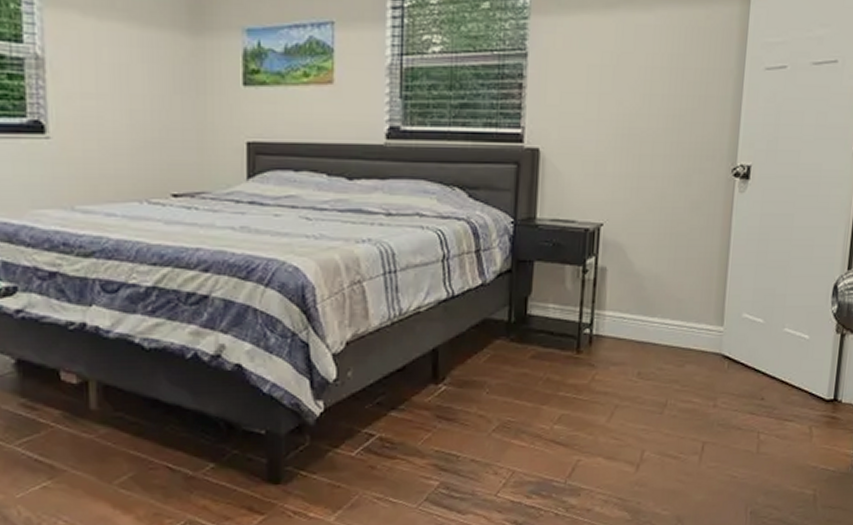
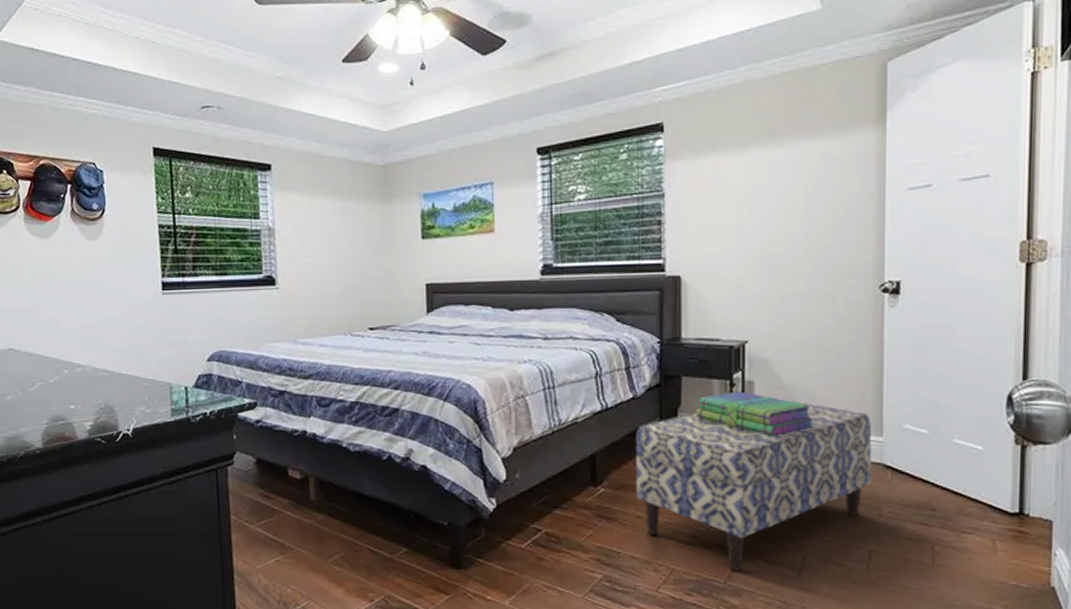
bench: none [479,288,714,470] -> present [635,400,872,572]
stack of books: none [546,278,663,328] -> present [695,391,815,437]

